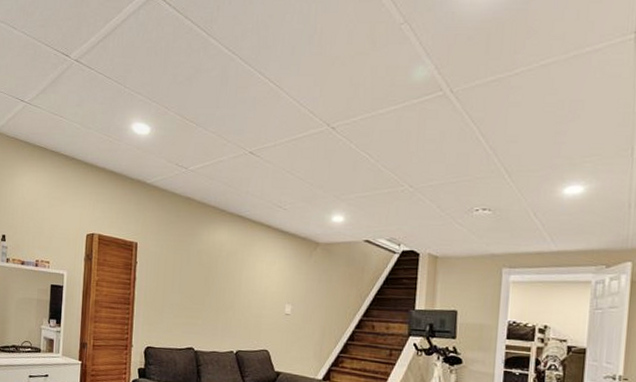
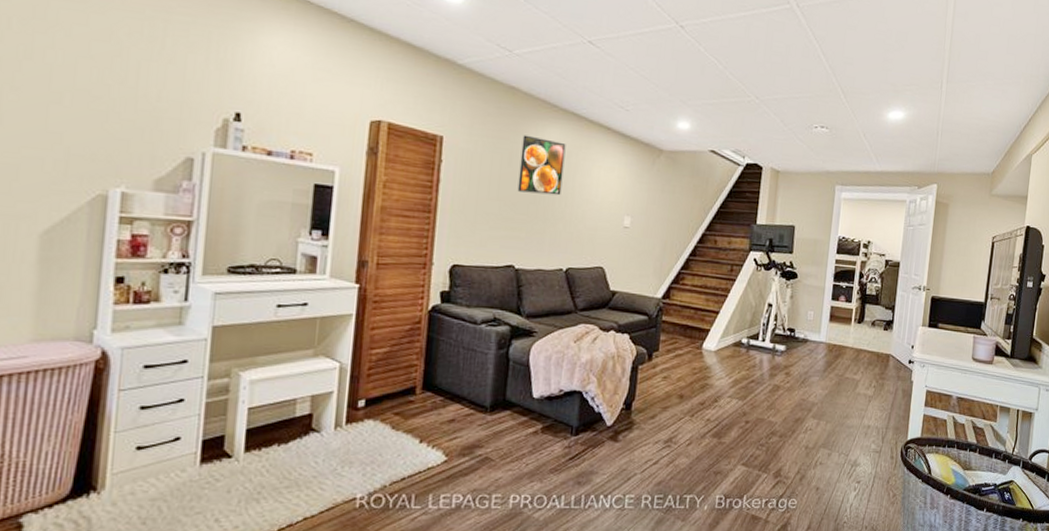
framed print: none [195,237,233,288] -> present [517,135,566,196]

